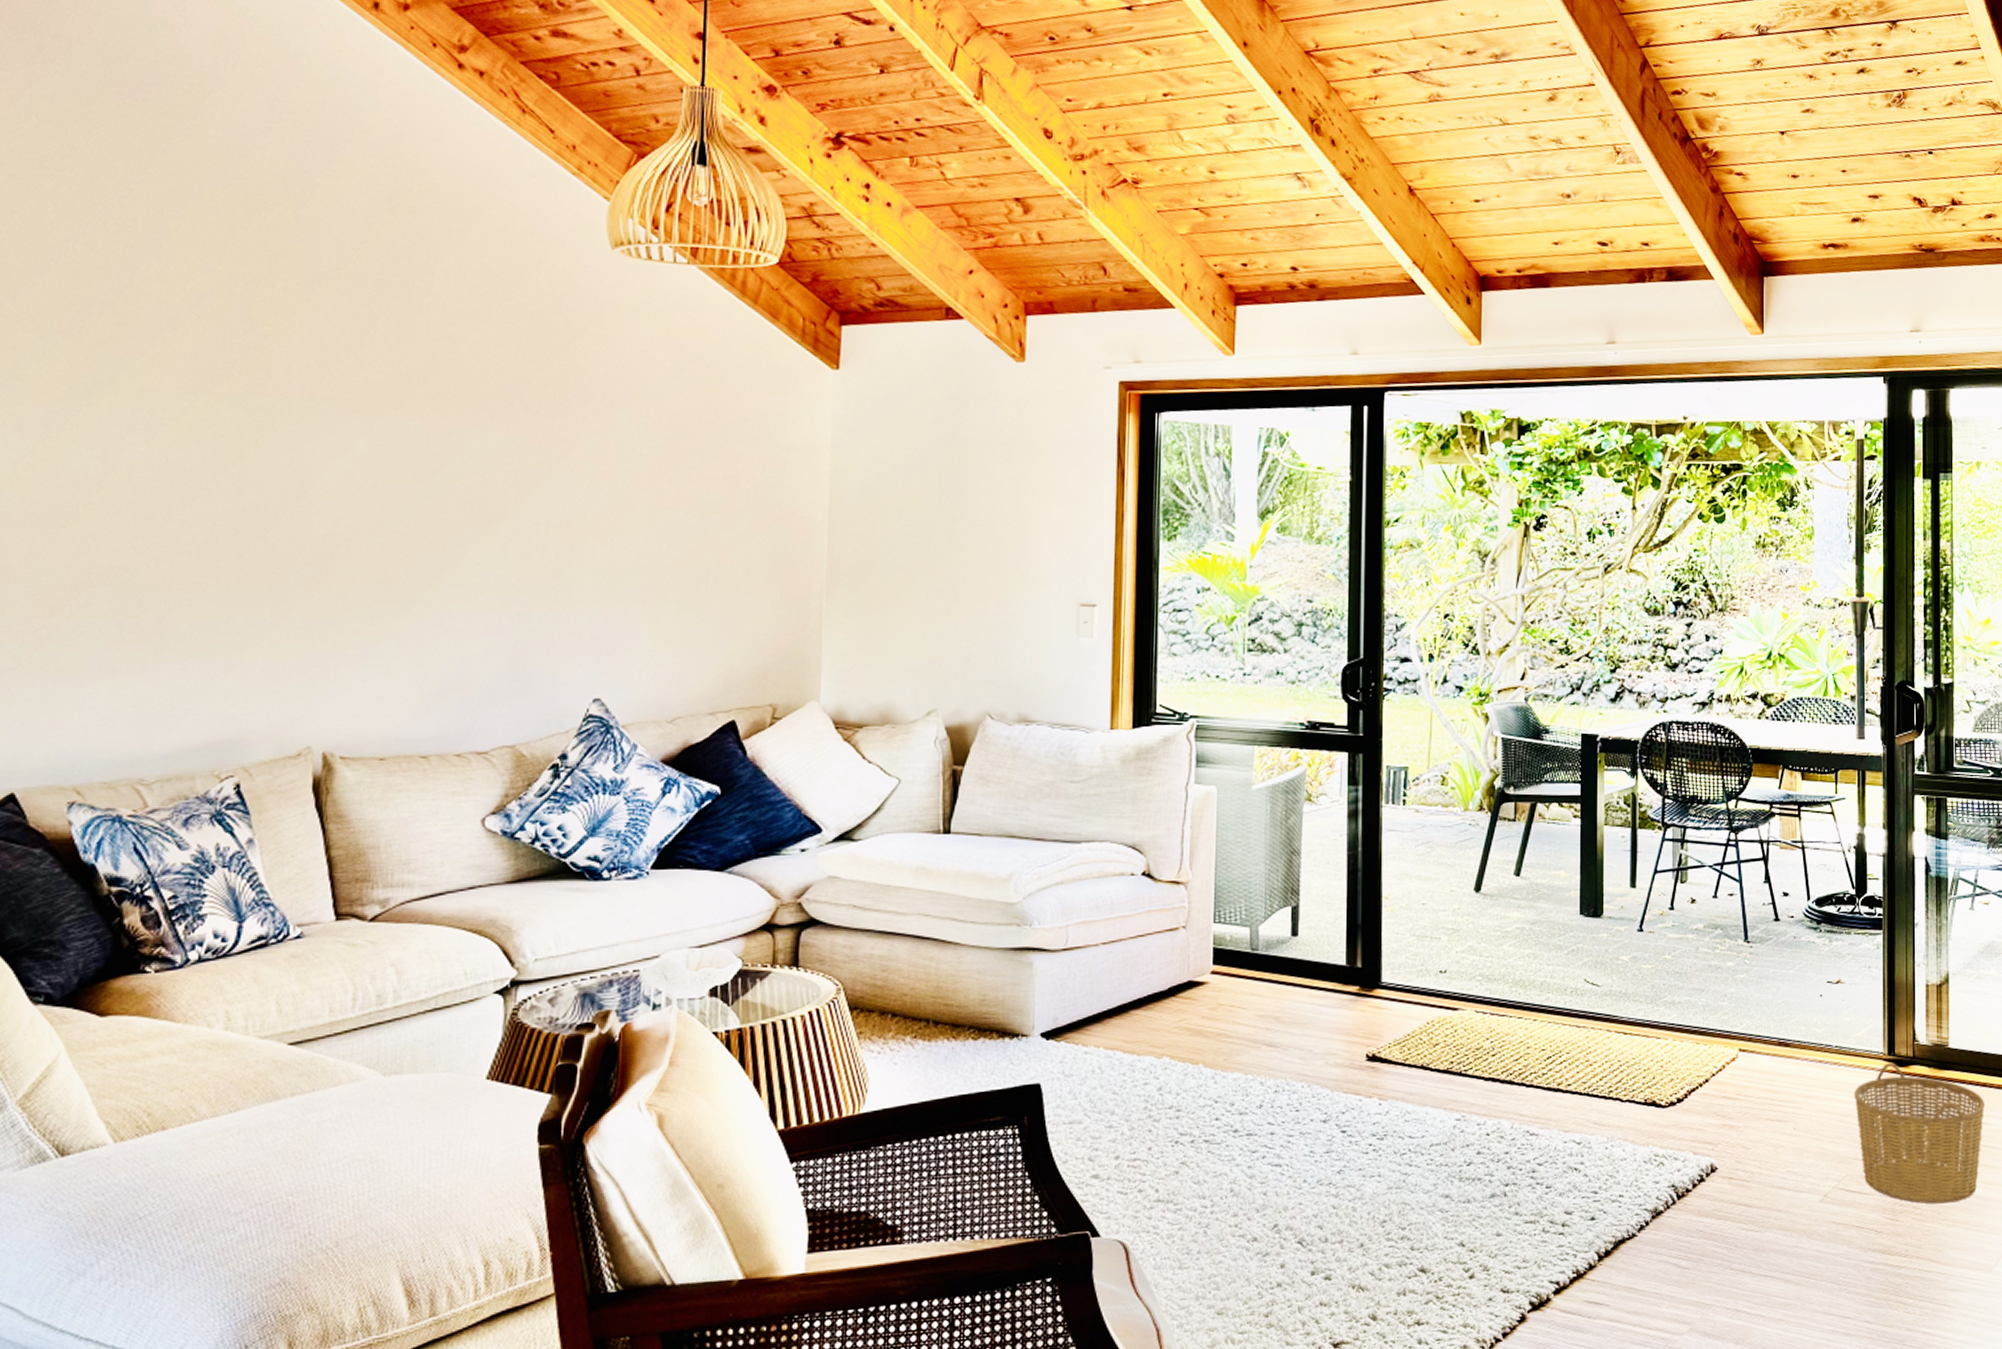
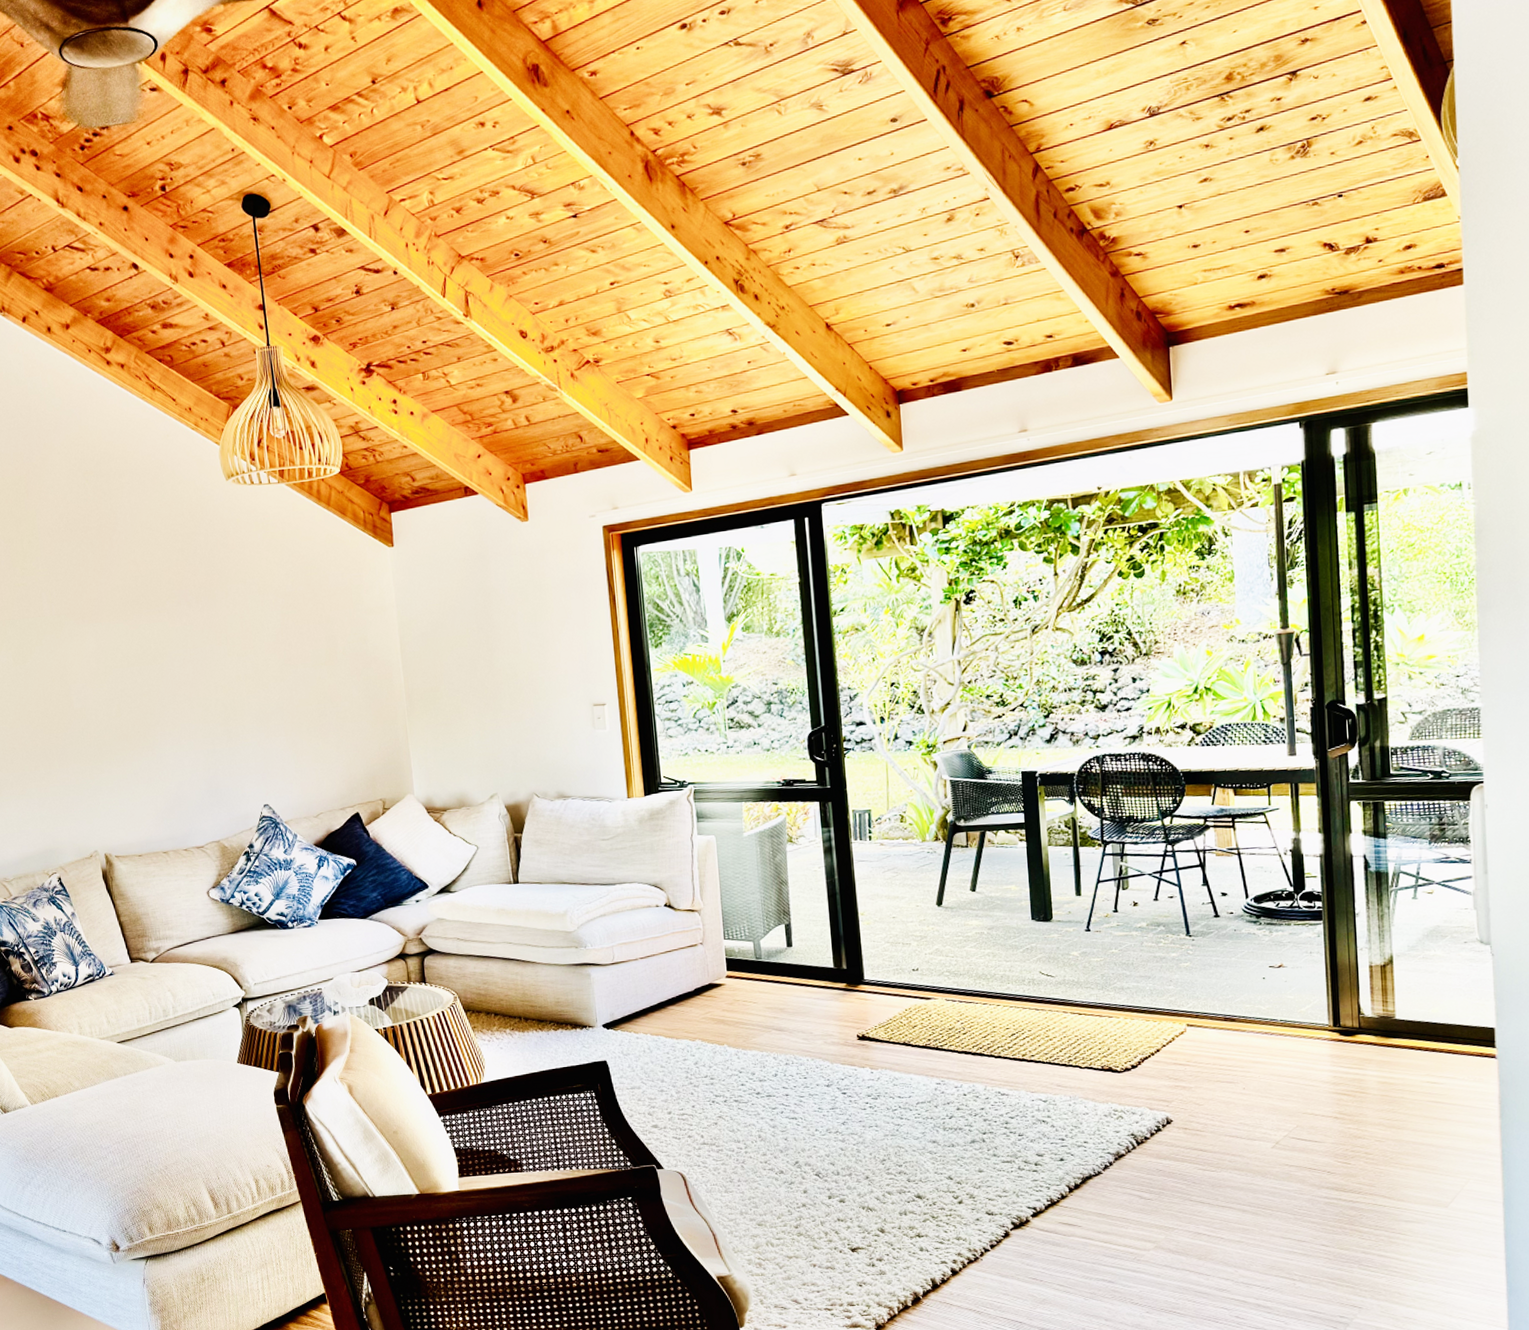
basket: present [1853,1062,1985,1204] -> none [1300,1032,1435,1151]

